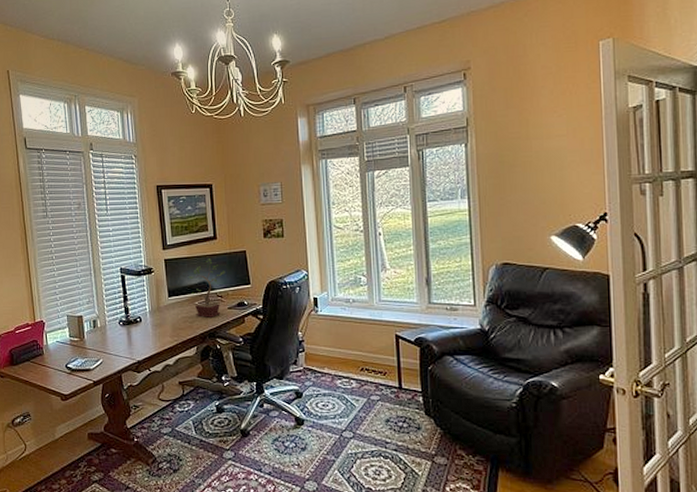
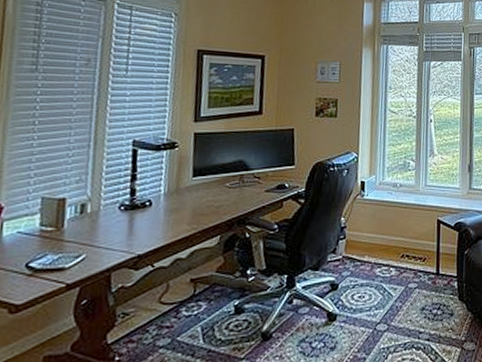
potted plant: present [189,258,225,317] -> none [221,135,268,201]

